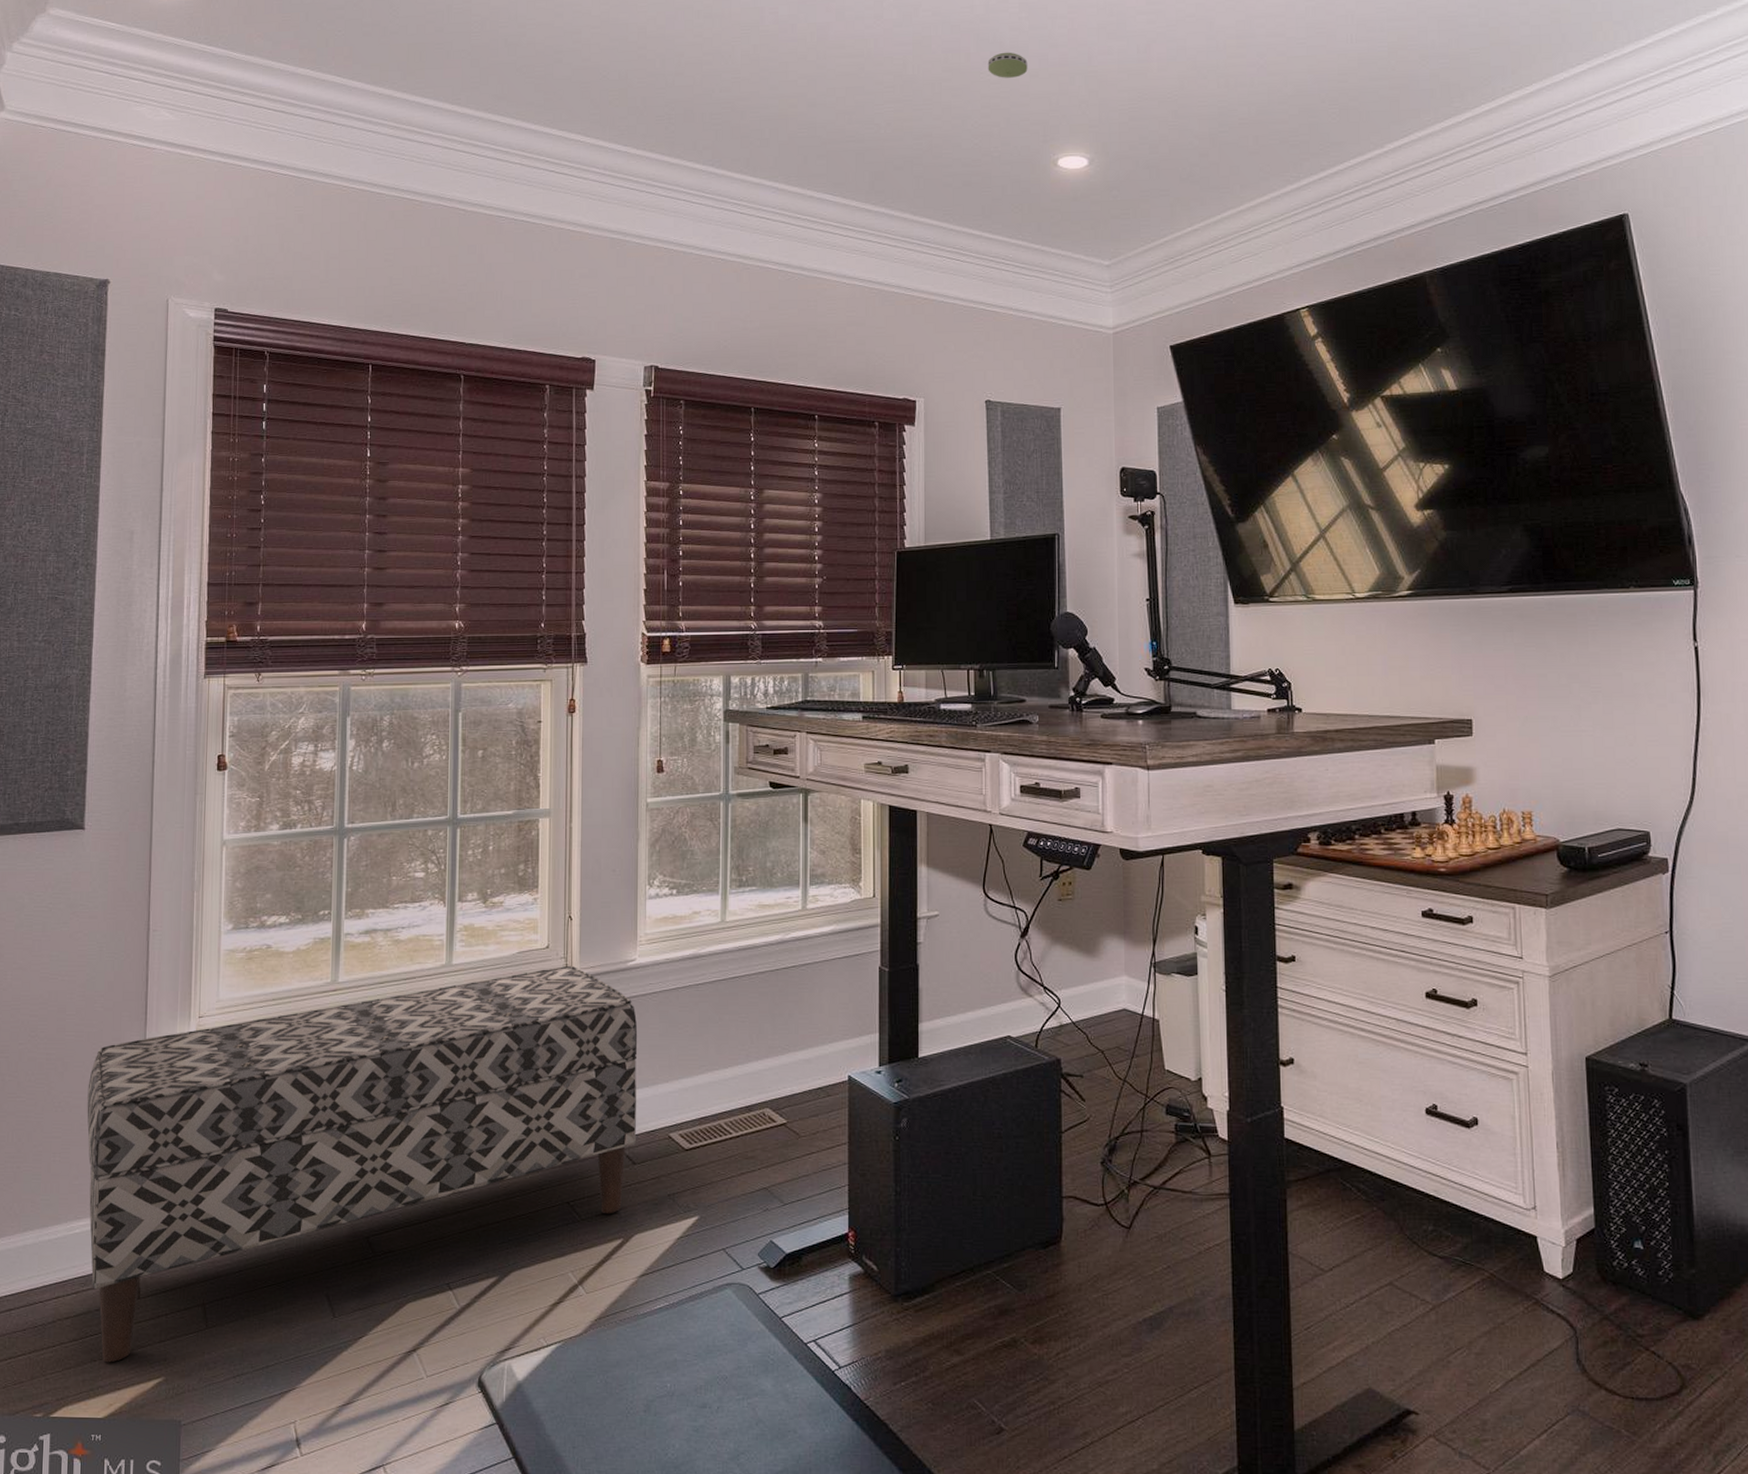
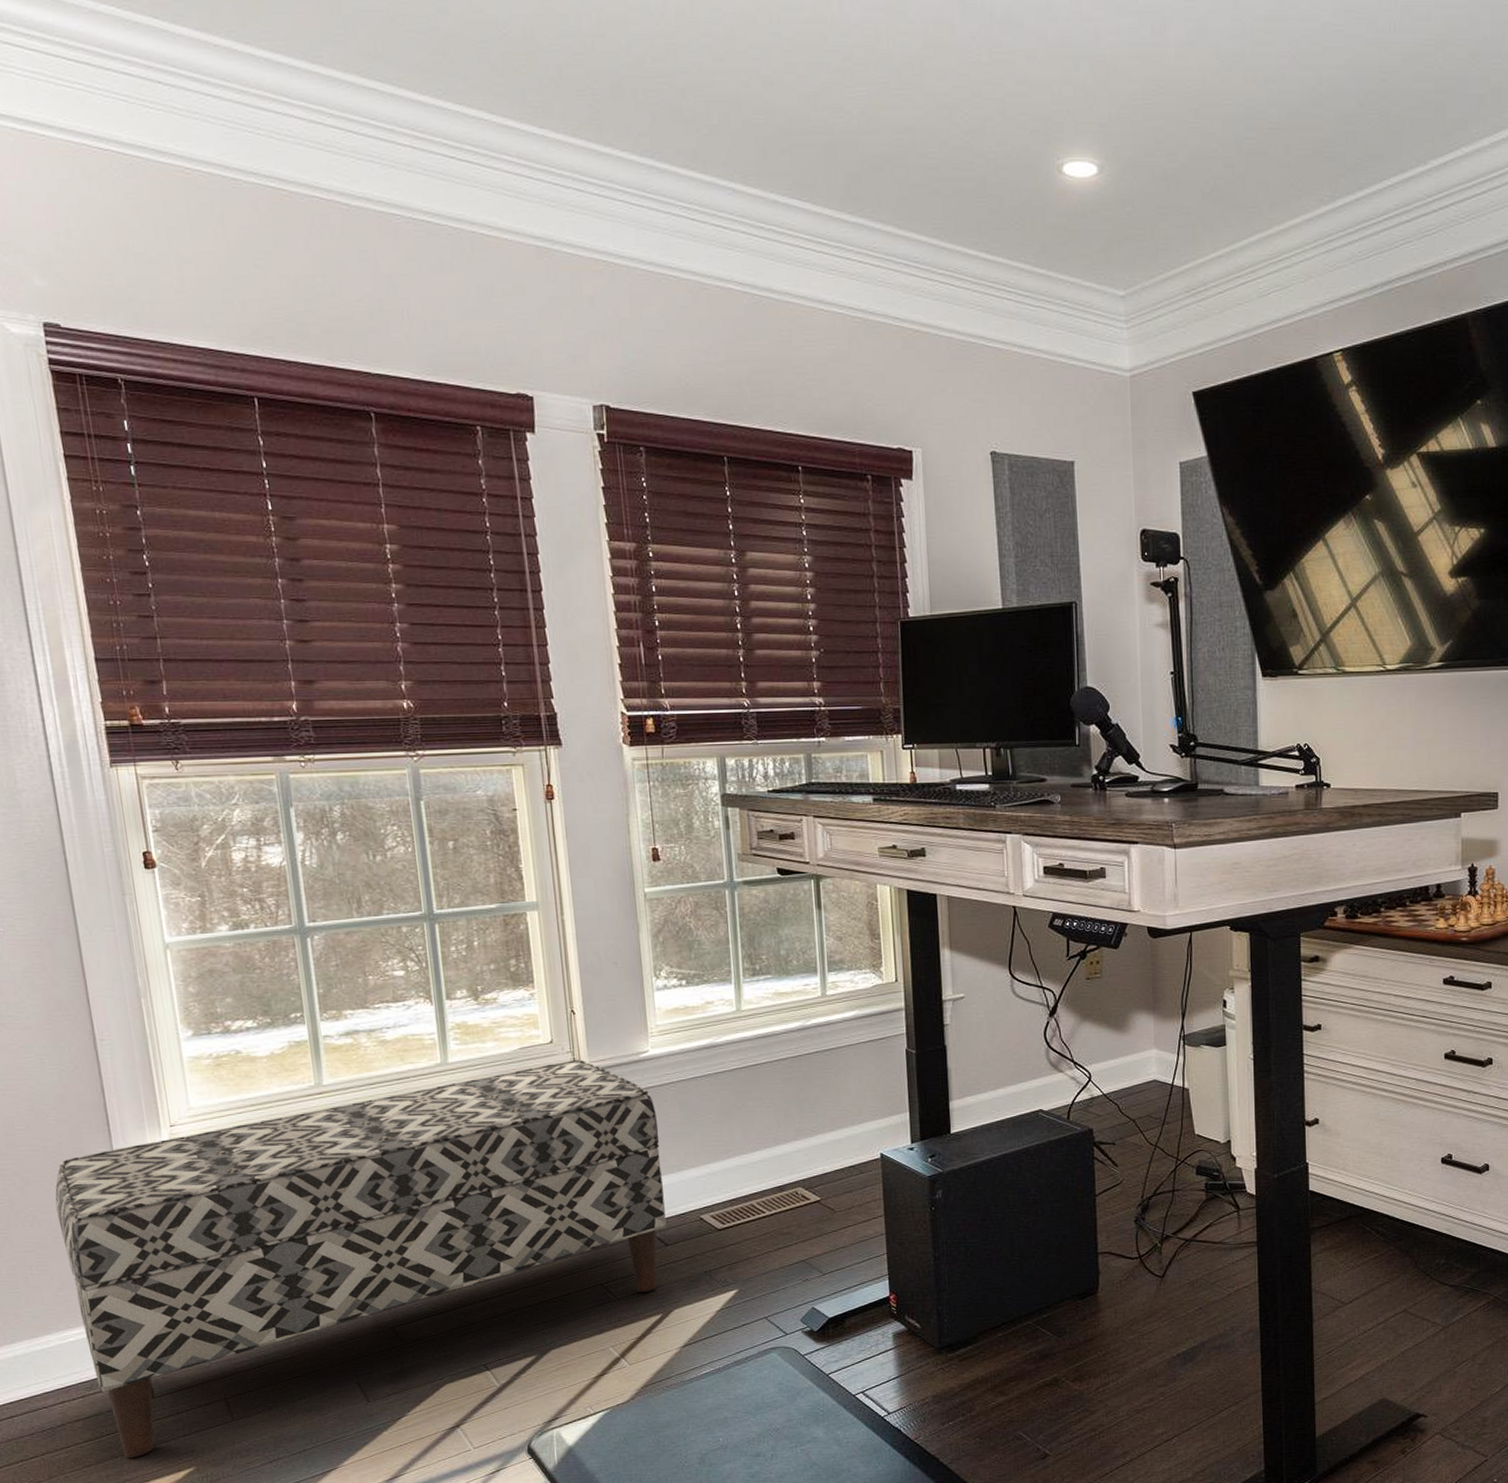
smoke detector: present [987,52,1028,78] -> none [976,25,1024,59]

